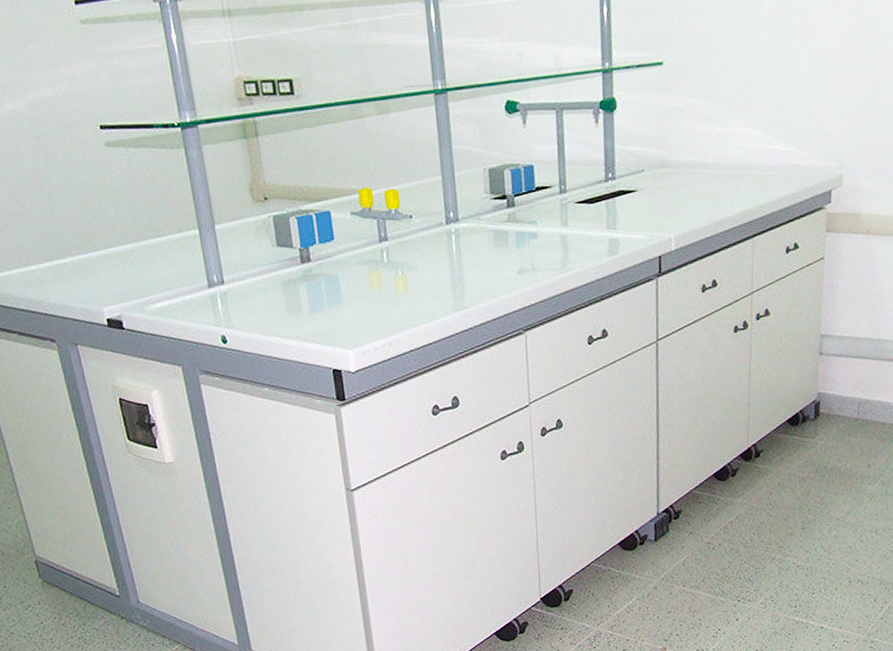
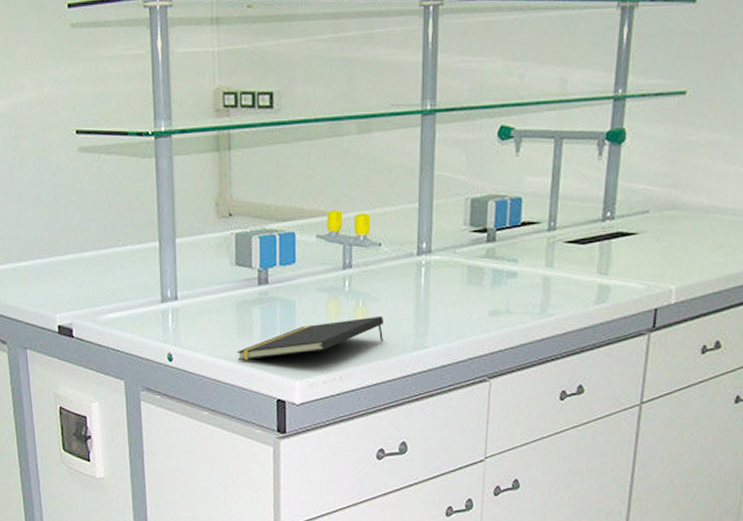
notepad: none [289,282,425,337] -> present [237,315,383,361]

